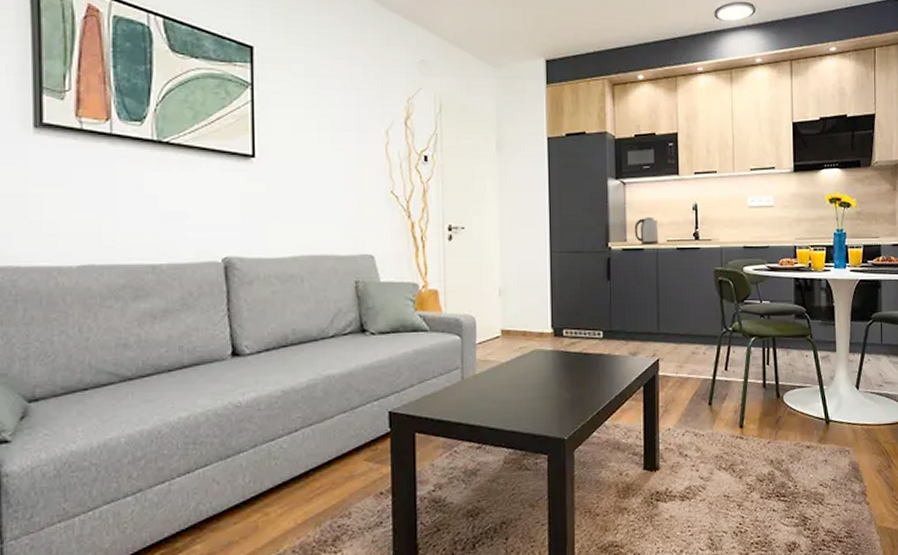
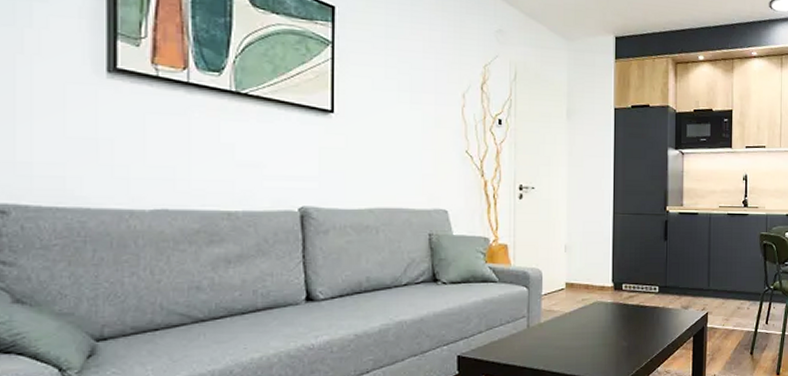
kettle: present [634,216,659,244] -> none [690,184,712,210]

